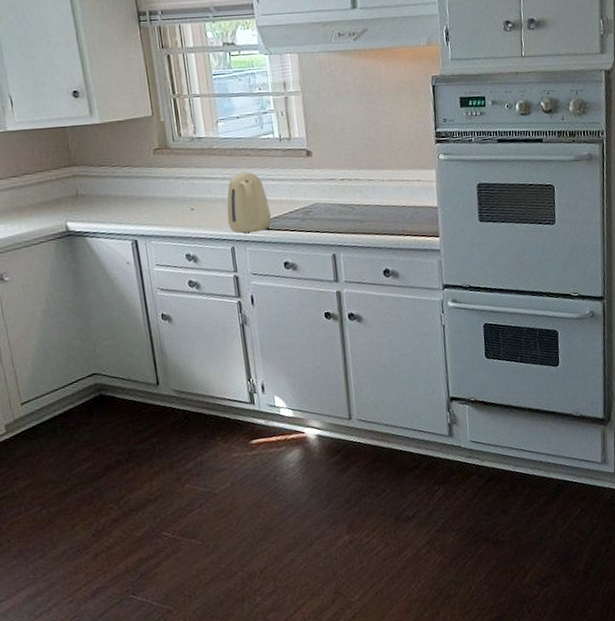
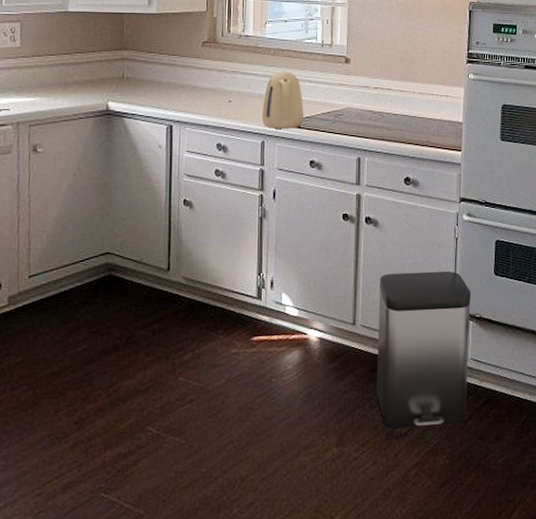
pedal bin: none [370,358,470,512] -> present [376,270,472,429]

